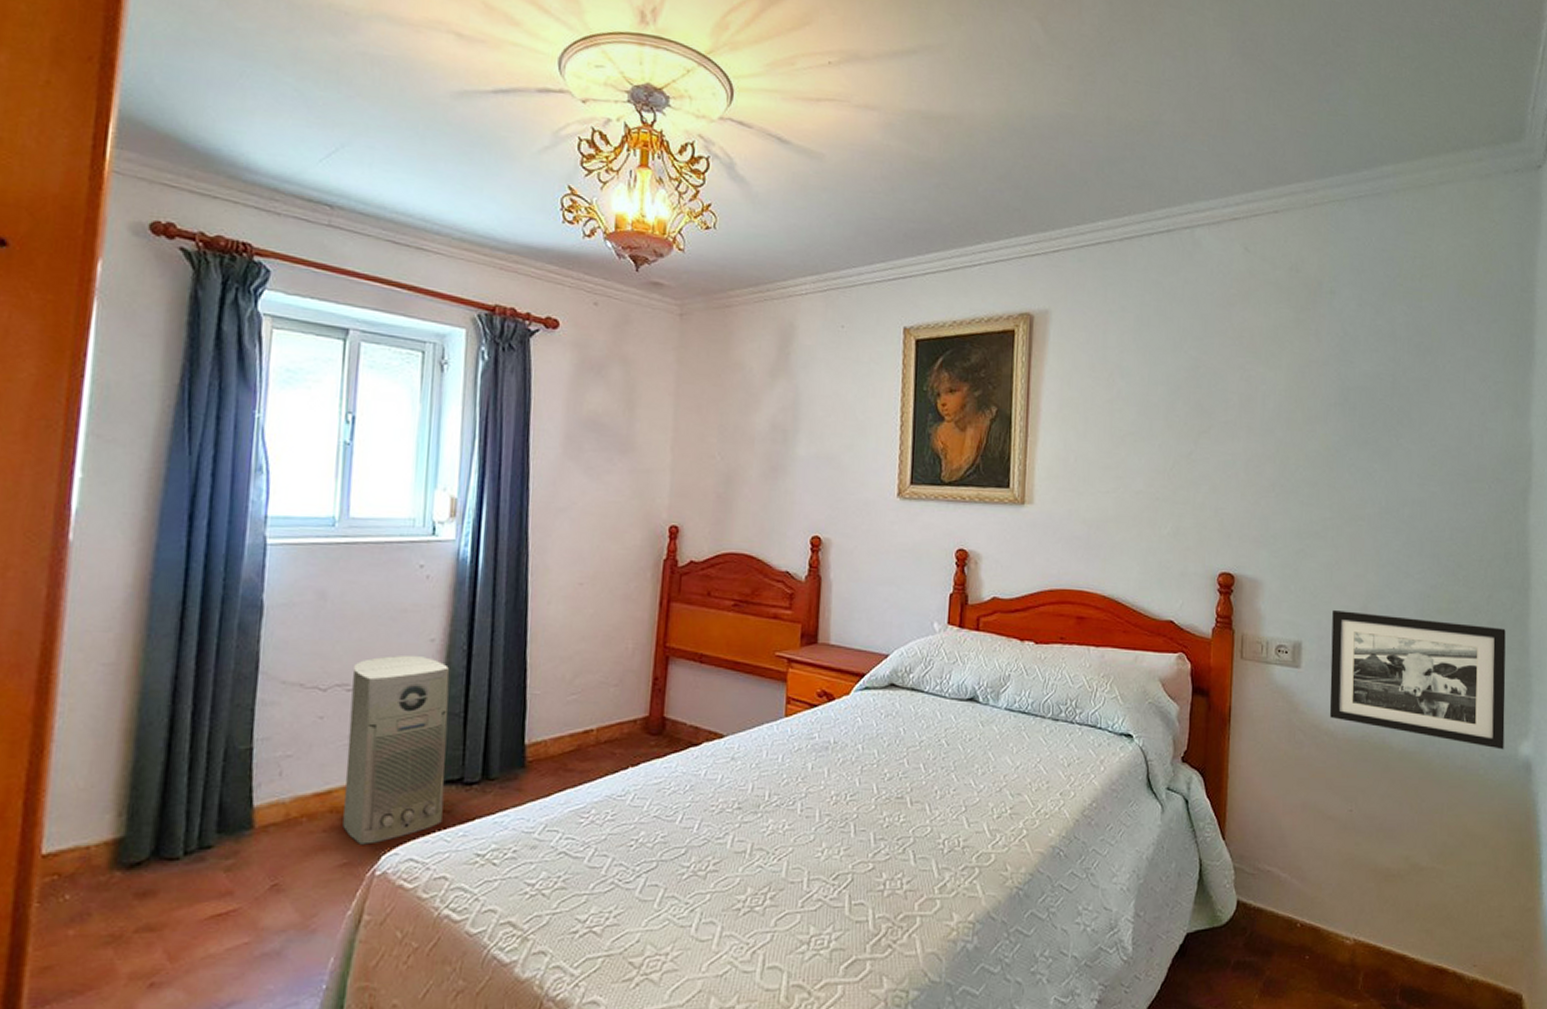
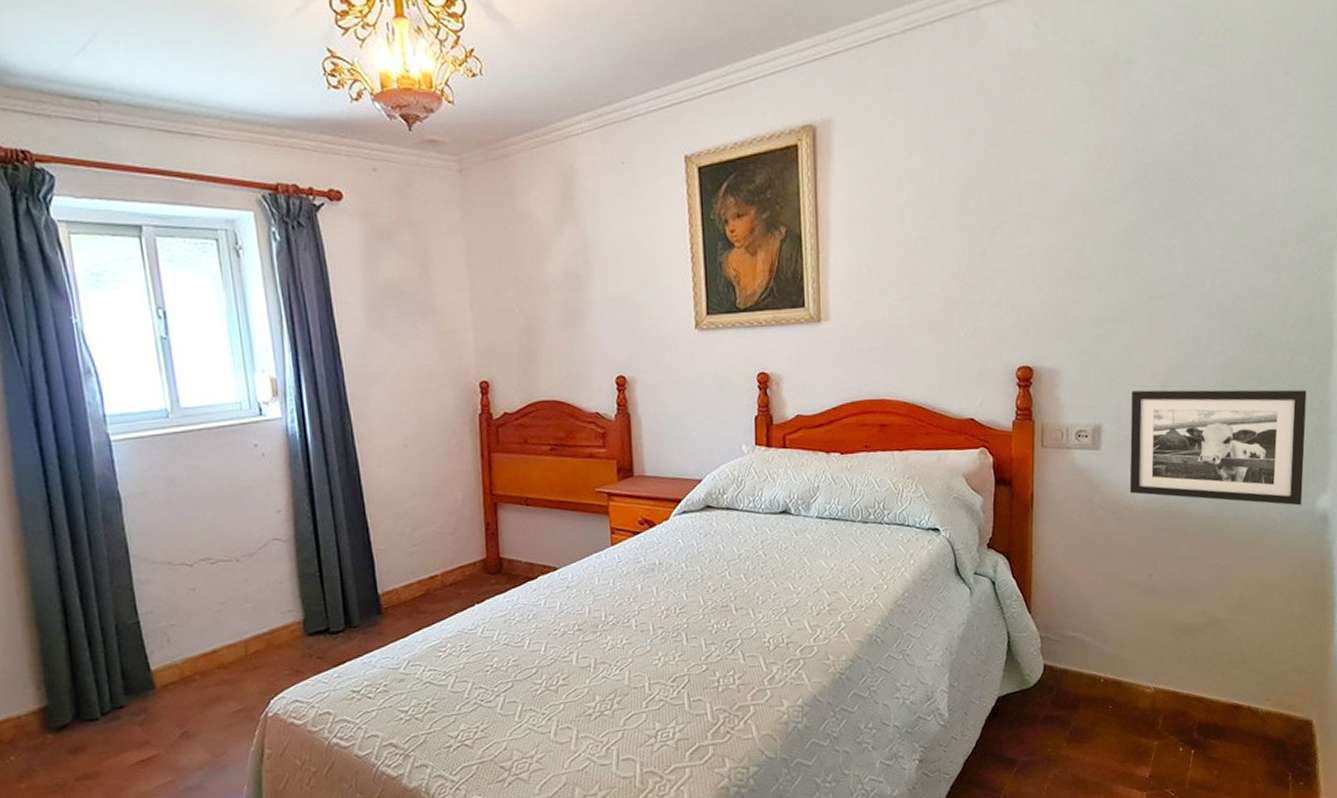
air purifier: present [343,655,450,845] -> none [213,526,317,693]

